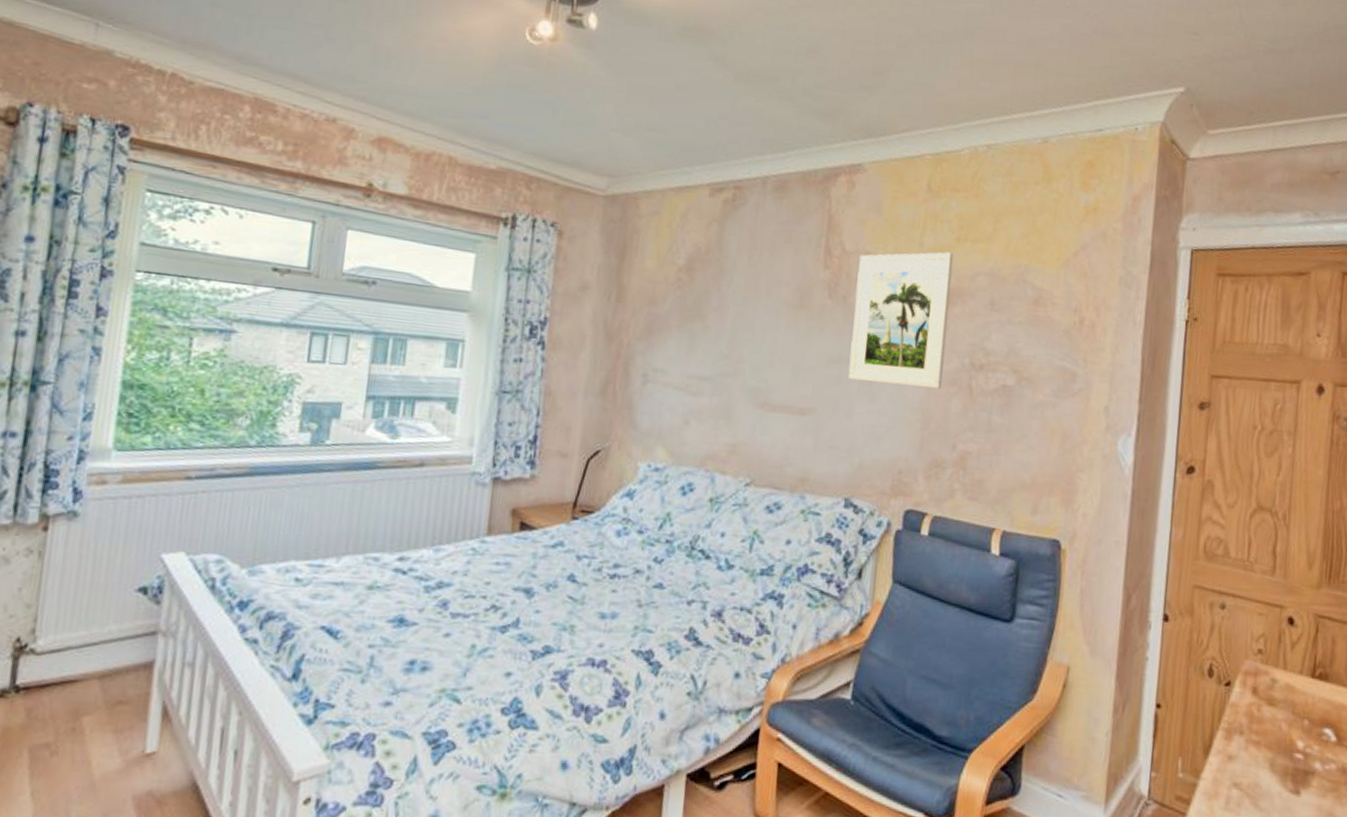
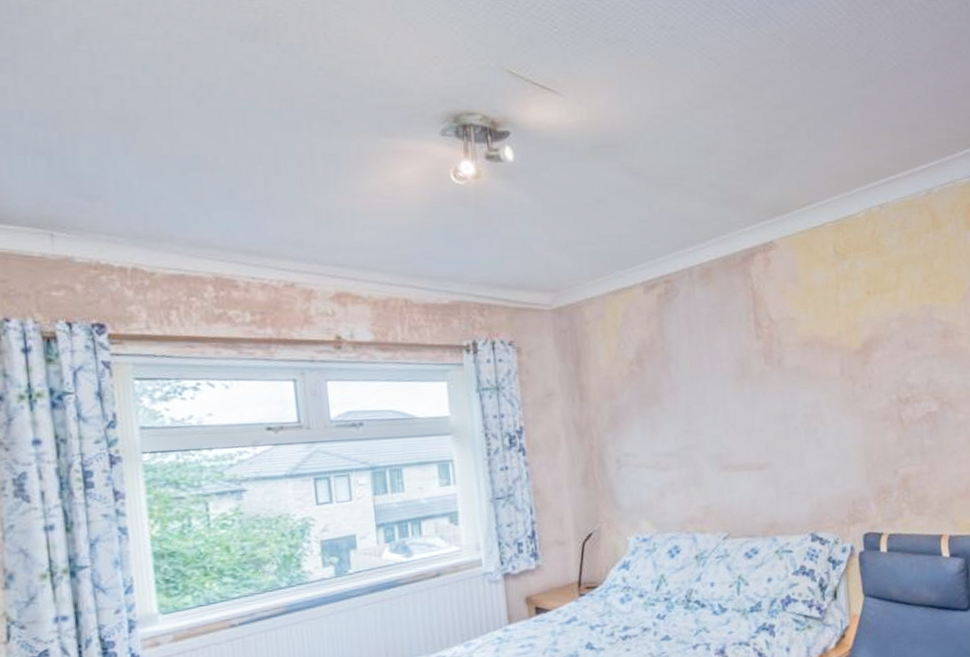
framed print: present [848,252,954,389] -> none [786,305,877,432]

